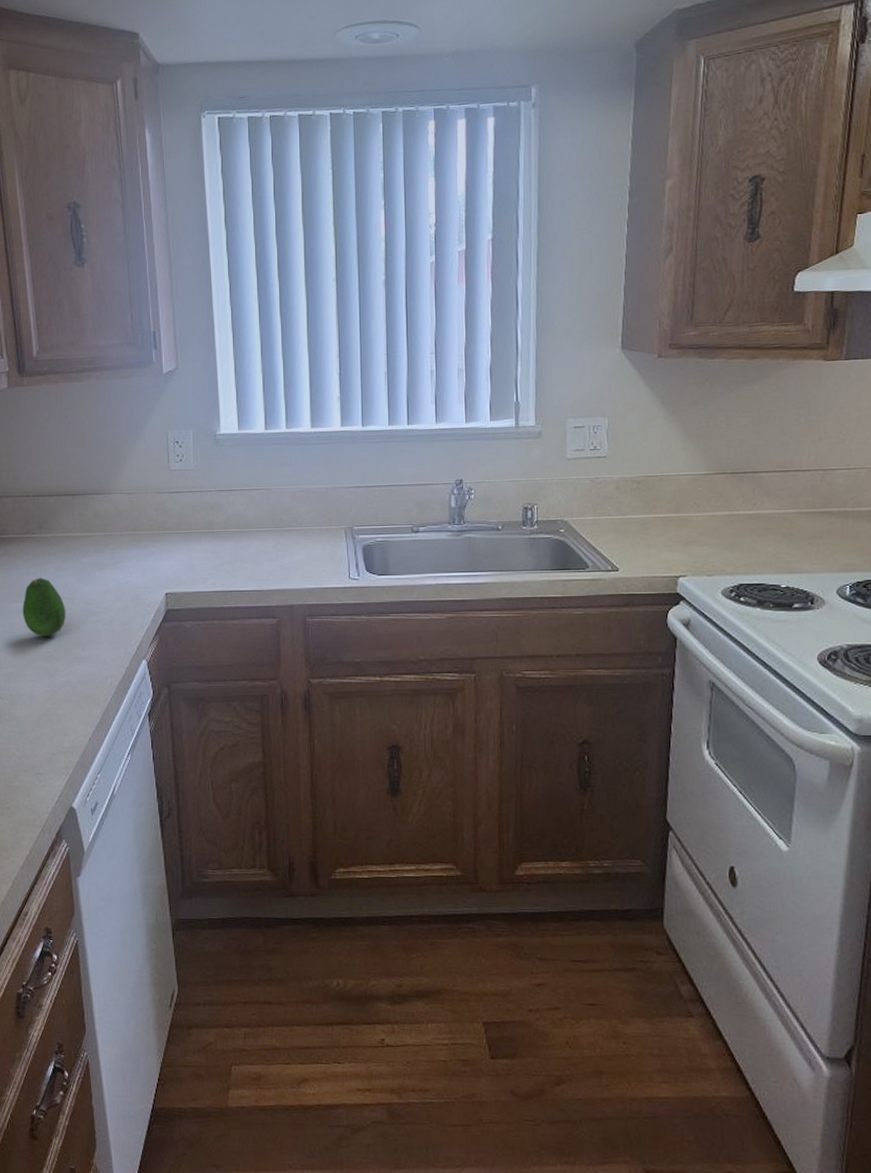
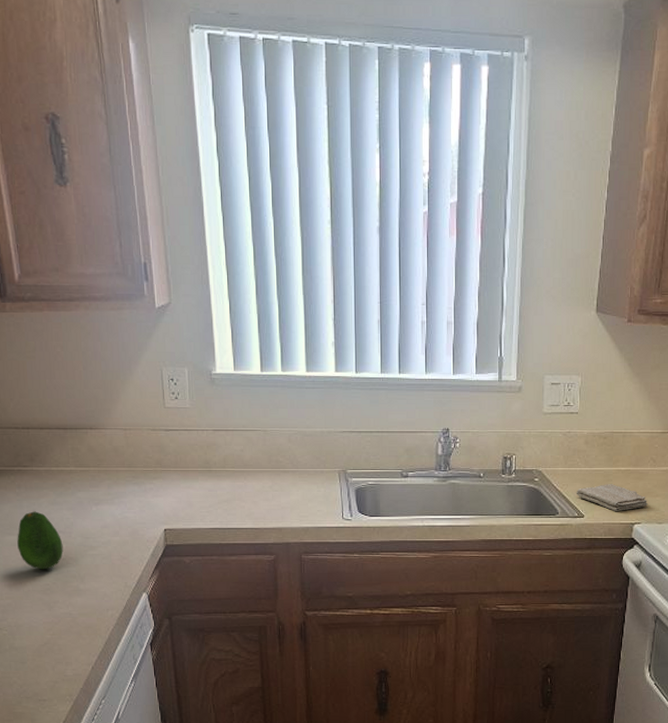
washcloth: none [609,533,693,564] -> present [577,484,647,512]

